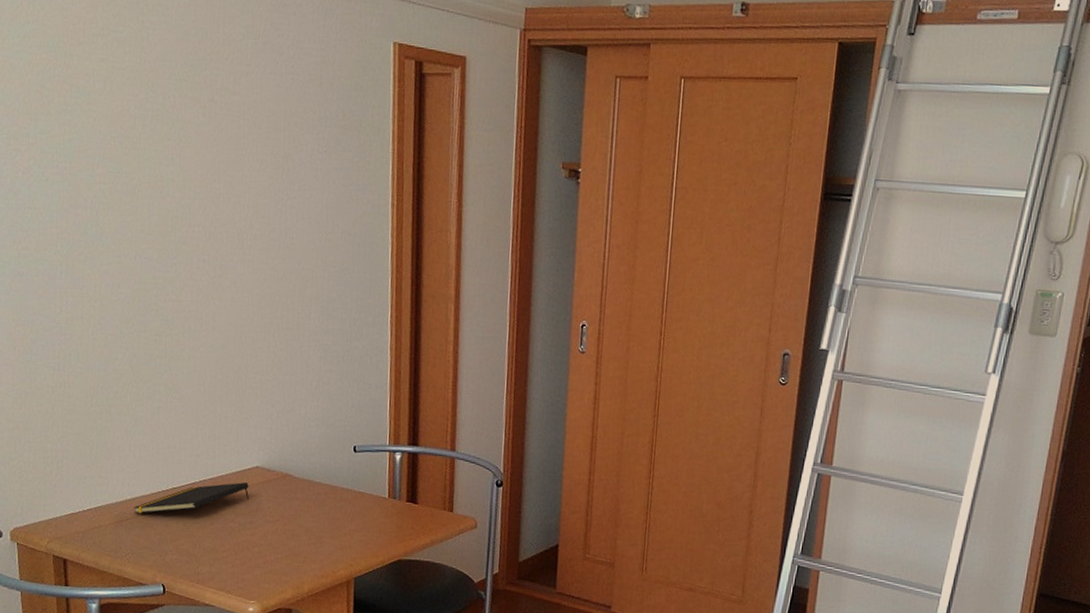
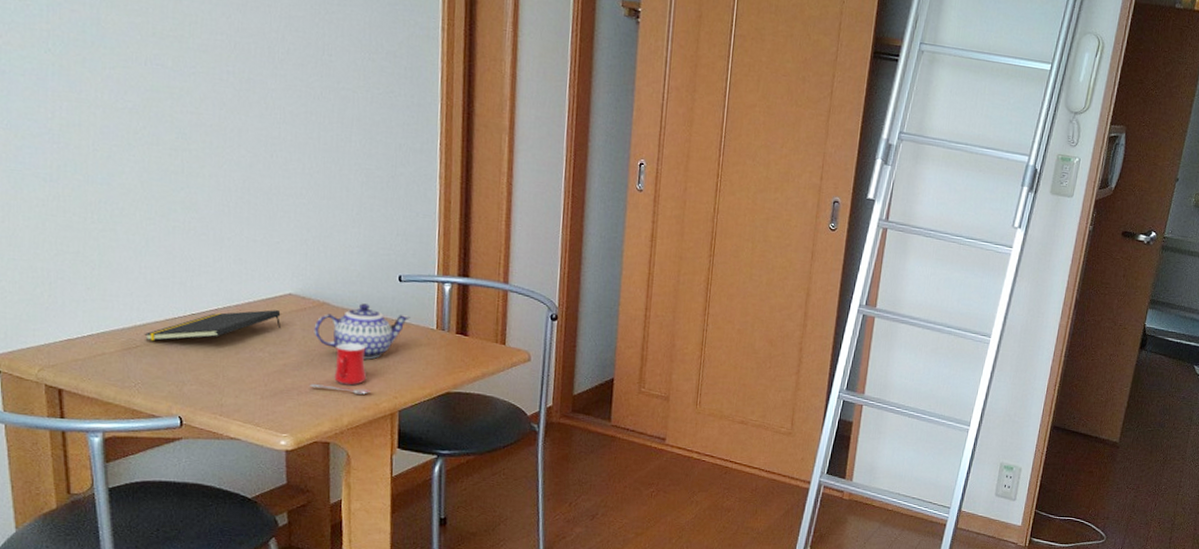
mug: none [274,513,329,563] -> present [309,343,371,395]
teapot: none [278,474,364,529] -> present [313,303,410,360]

